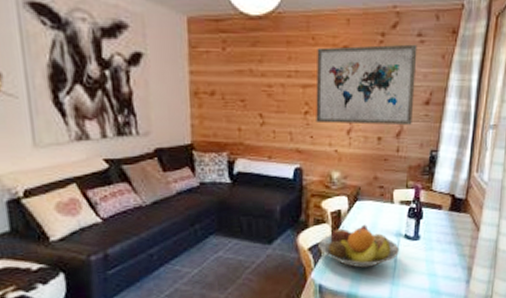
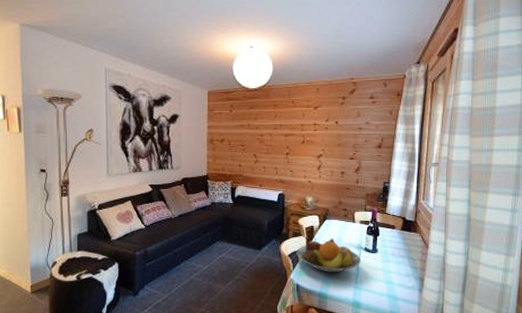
wall art: present [316,44,418,126] -> none [294,104,370,163]

